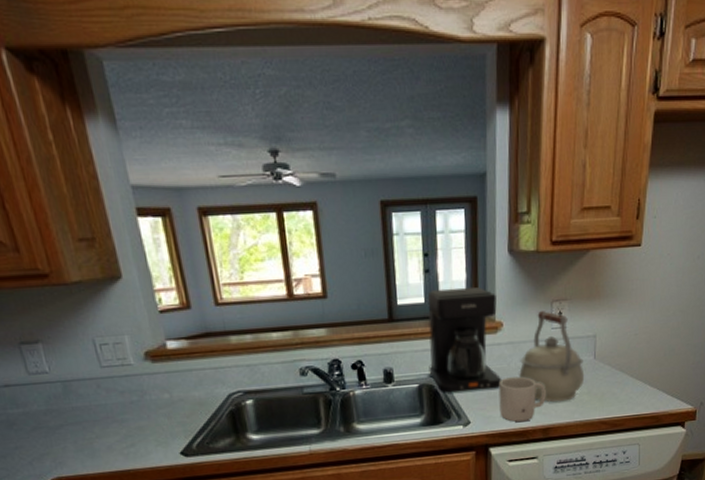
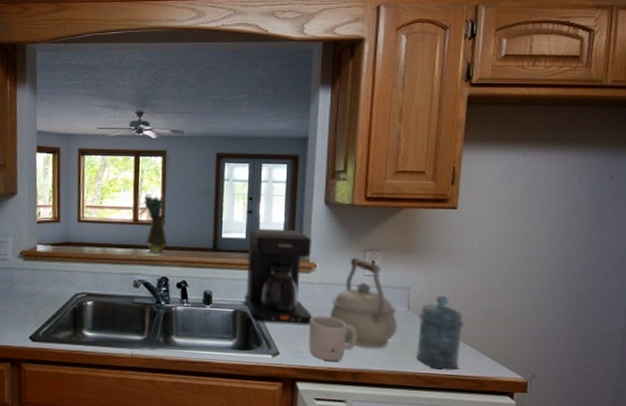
vase: none [296,259,333,332] -> present [143,192,167,252]
canister: none [602,339,645,412] -> present [417,295,464,371]

